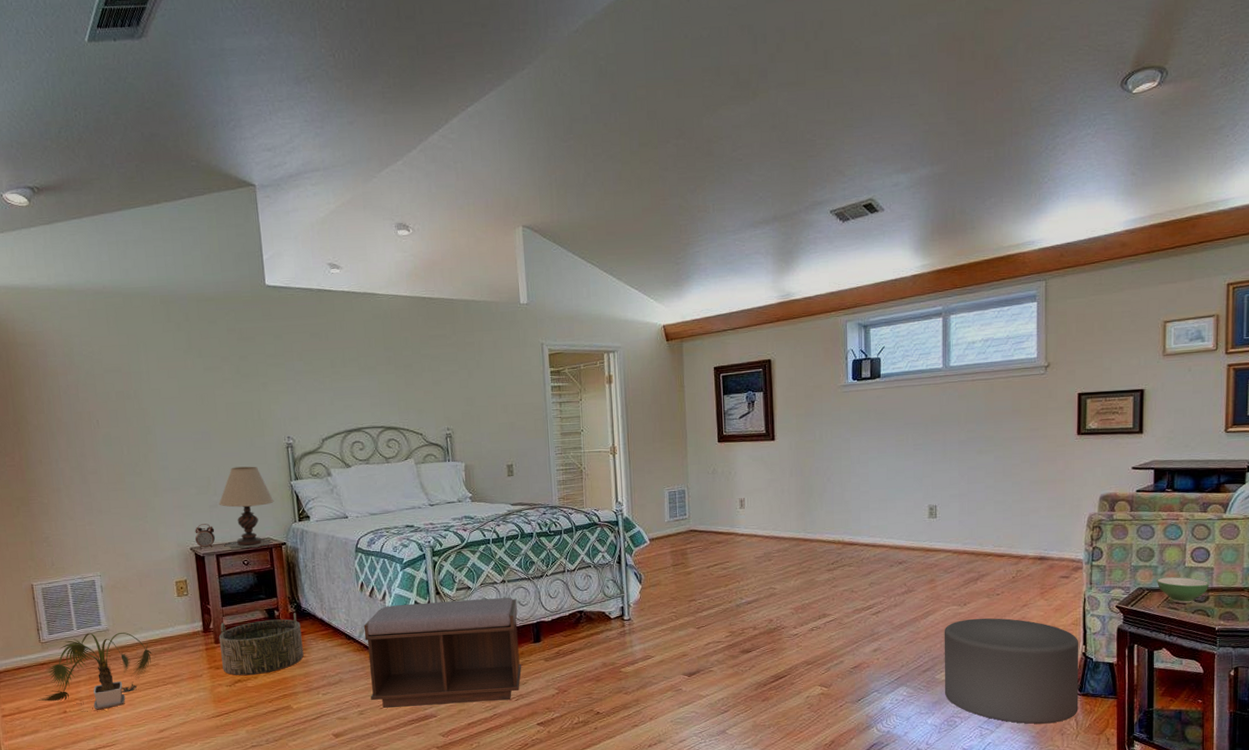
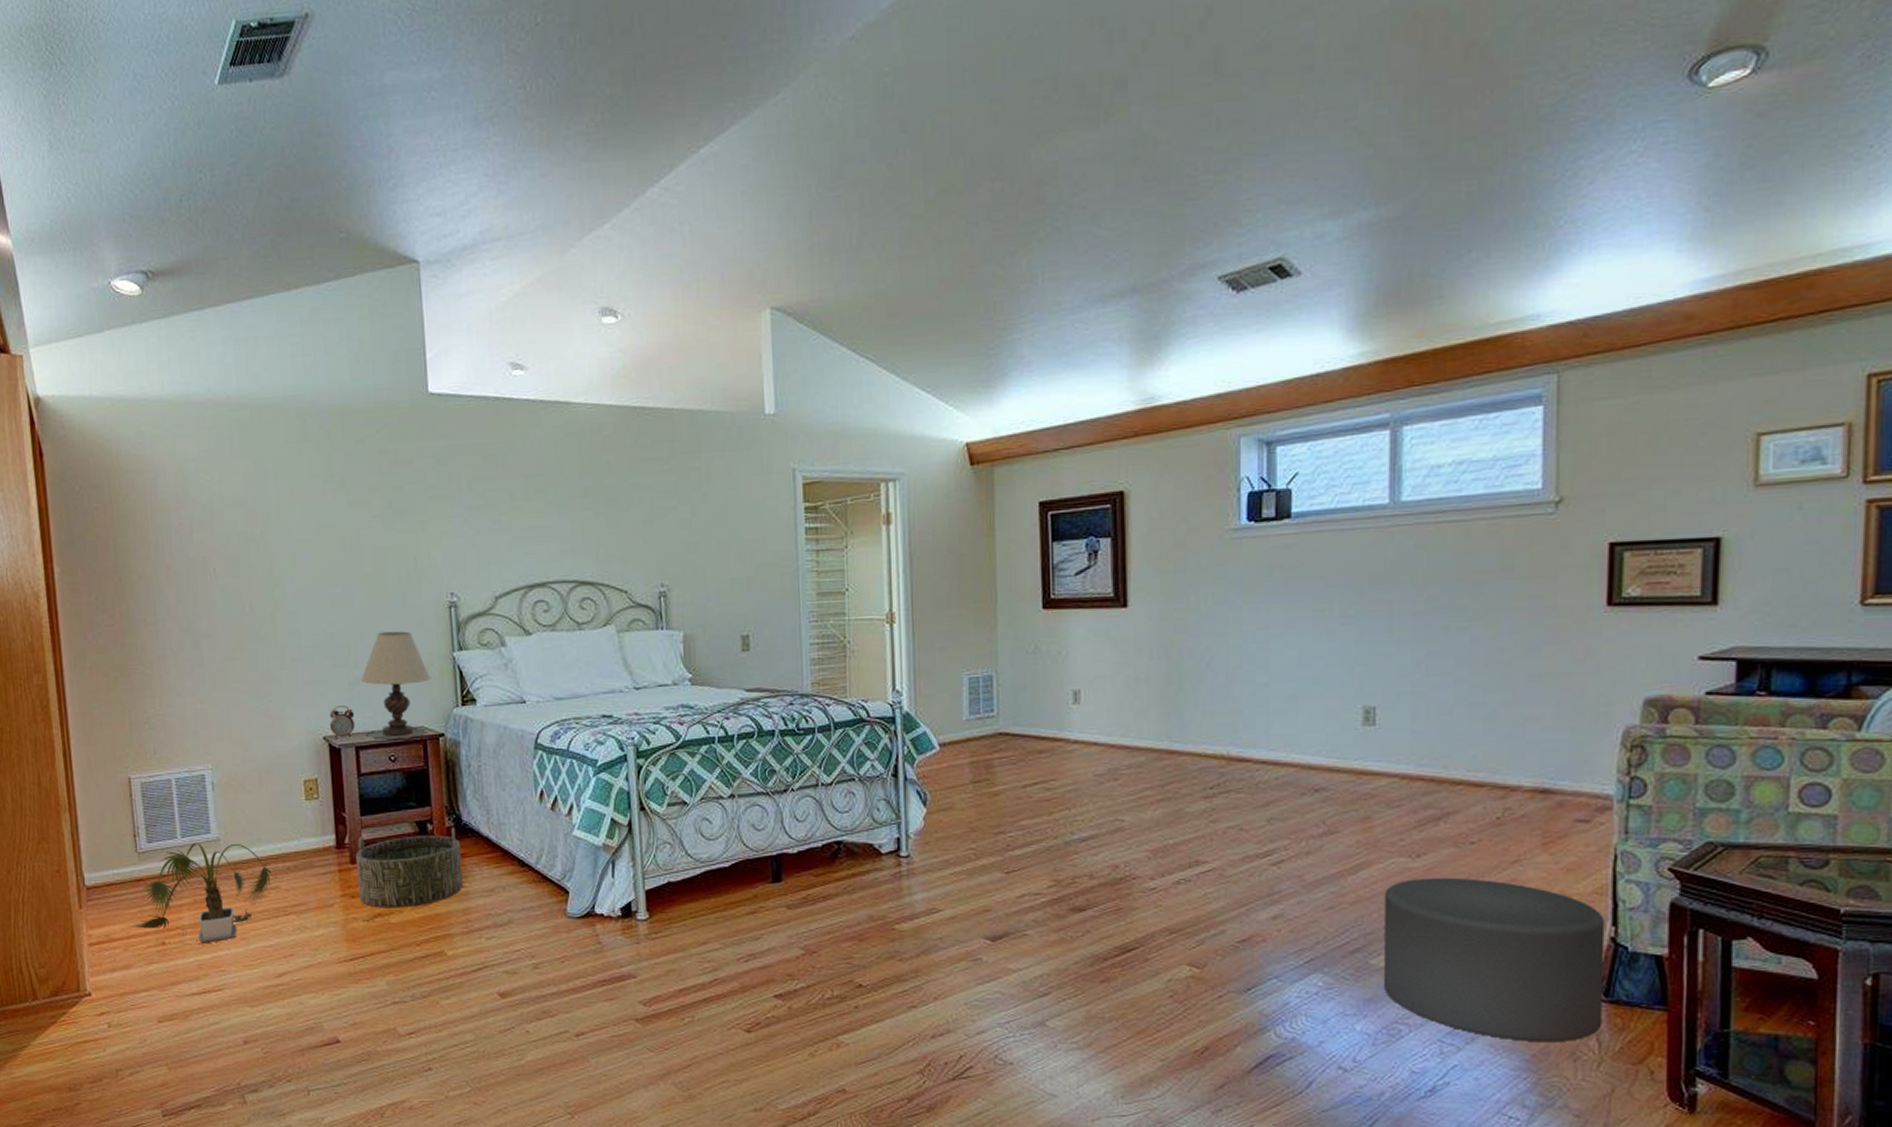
bench: present [363,597,522,708] -> none [542,819,754,961]
bowl: present [1156,577,1210,604] -> none [1737,827,1831,870]

